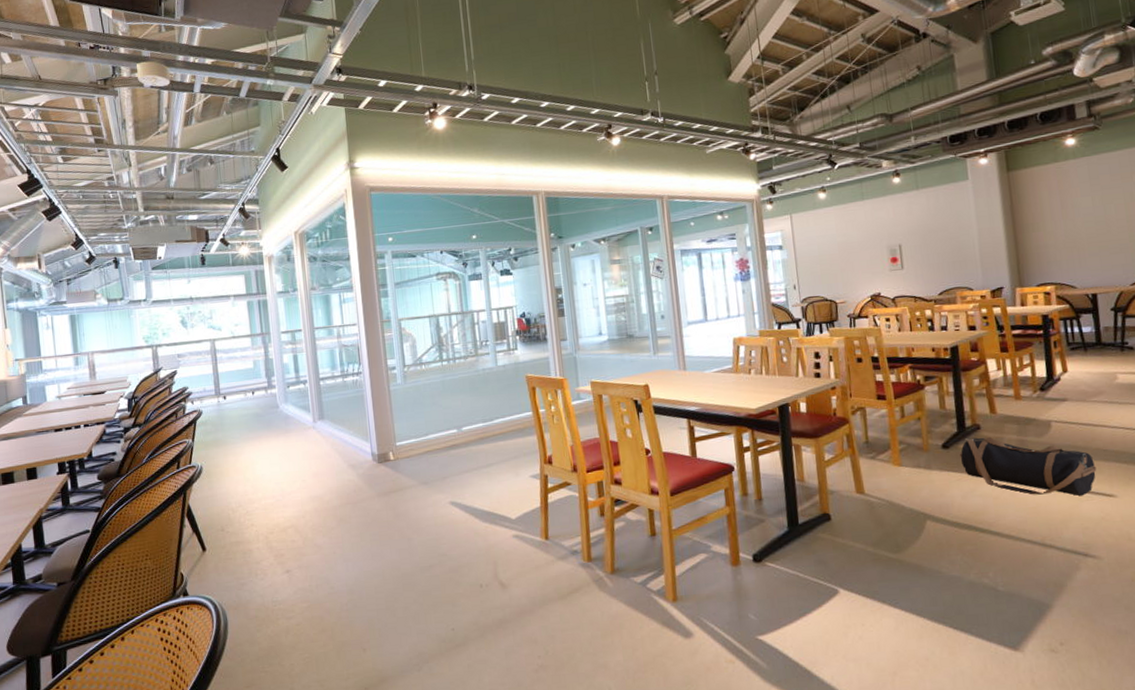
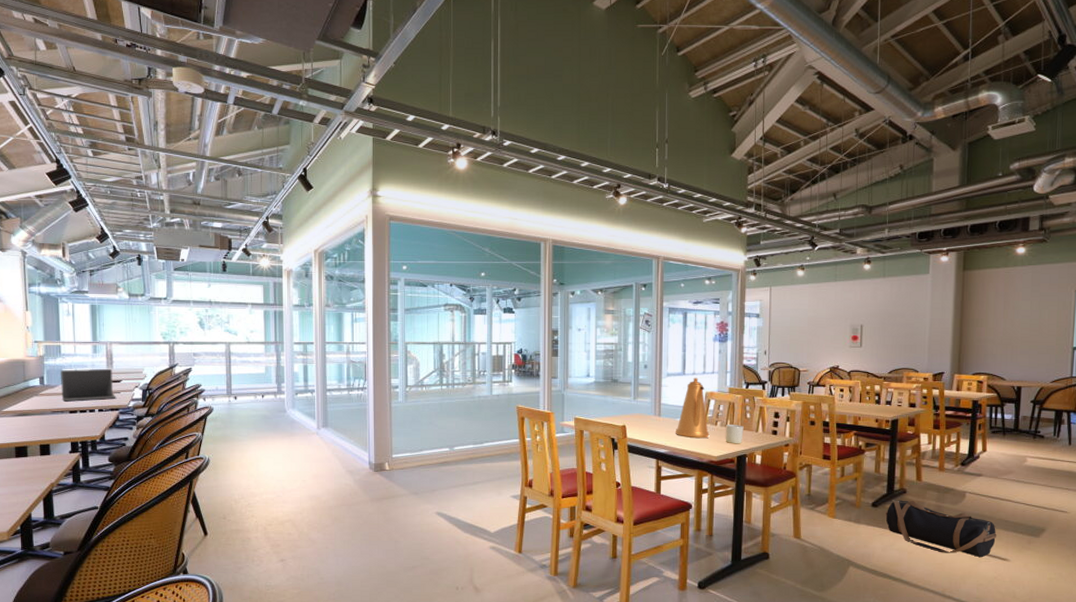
laptop computer: none [43,380,101,420] -> present [61,368,116,402]
coffee pot: none [705,323,744,391] -> present [676,377,710,439]
mug: none [760,370,783,393] -> present [725,425,744,444]

